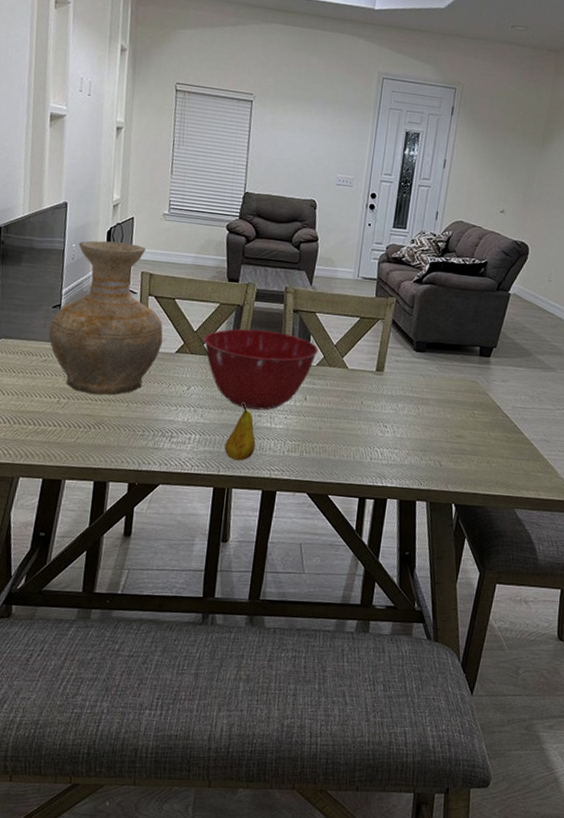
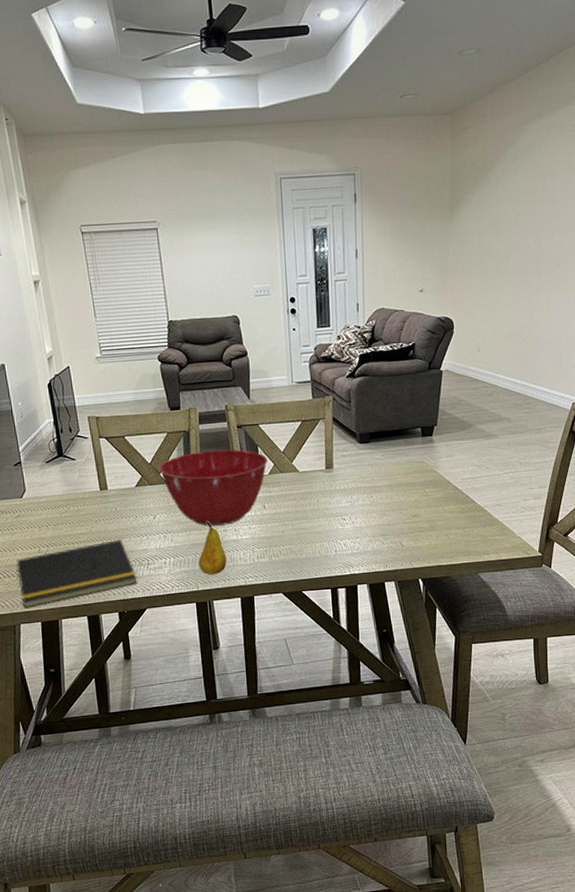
notepad: none [27,404,156,461] -> present [16,540,137,608]
vase: present [49,240,163,395] -> none [15,392,122,539]

